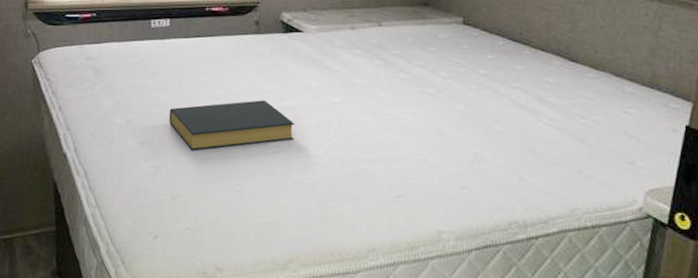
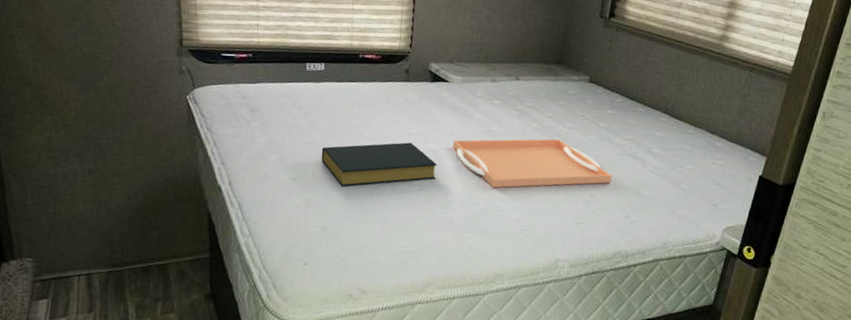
serving tray: none [311,90,500,149] -> present [453,139,612,188]

